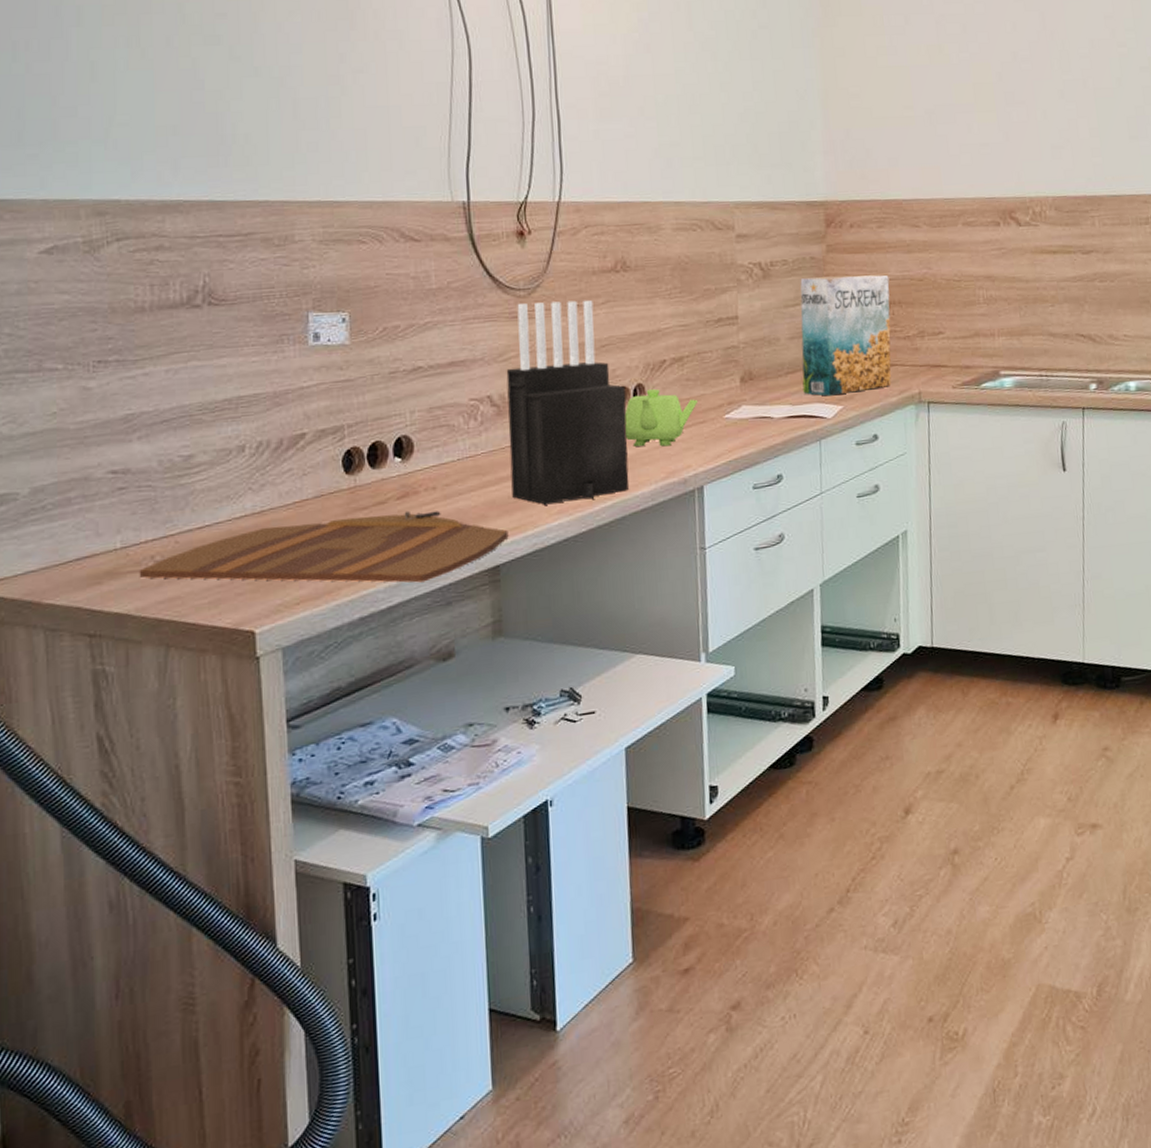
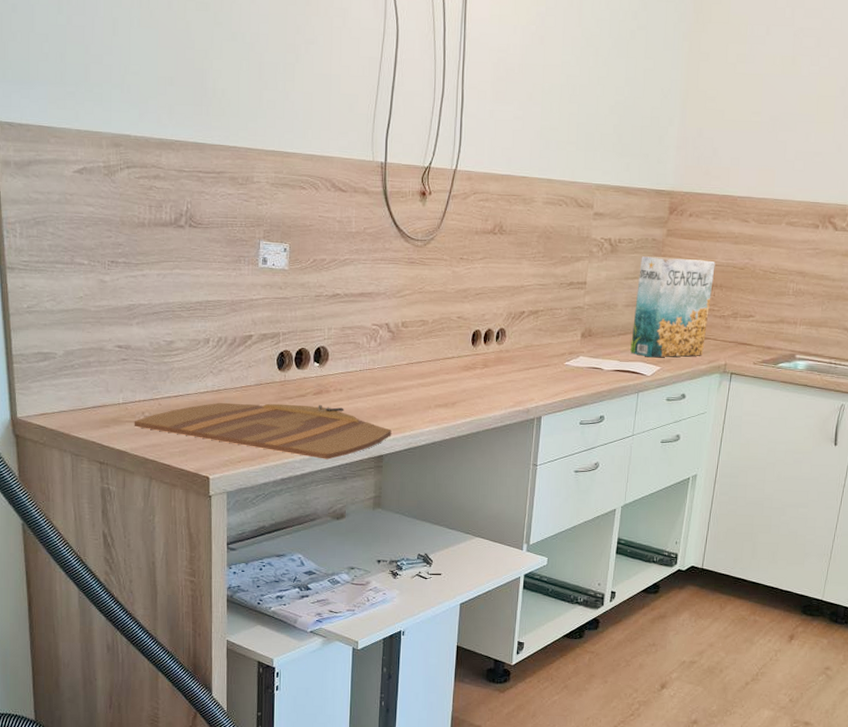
knife block: present [506,300,629,505] -> none [397,251,491,415]
teapot: present [624,389,699,448] -> none [487,334,546,381]

